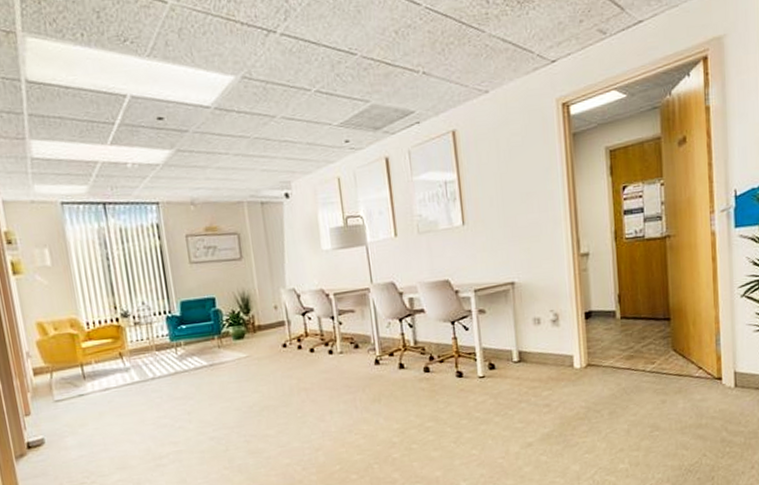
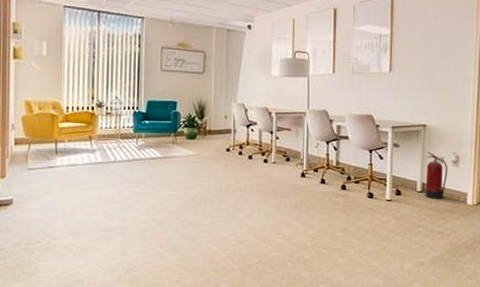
fire extinguisher: none [519,313,548,368] -> present [425,152,448,200]

